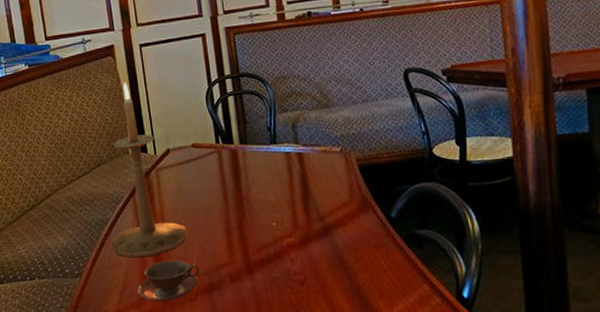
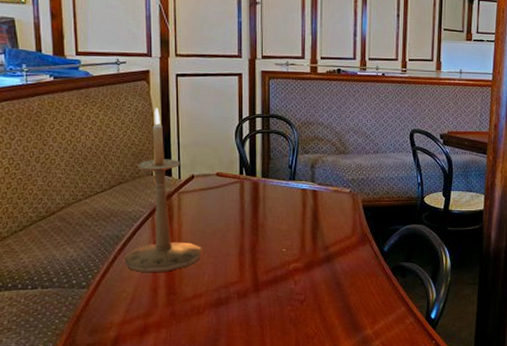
teacup: present [137,259,200,303] -> none [145,276,210,315]

